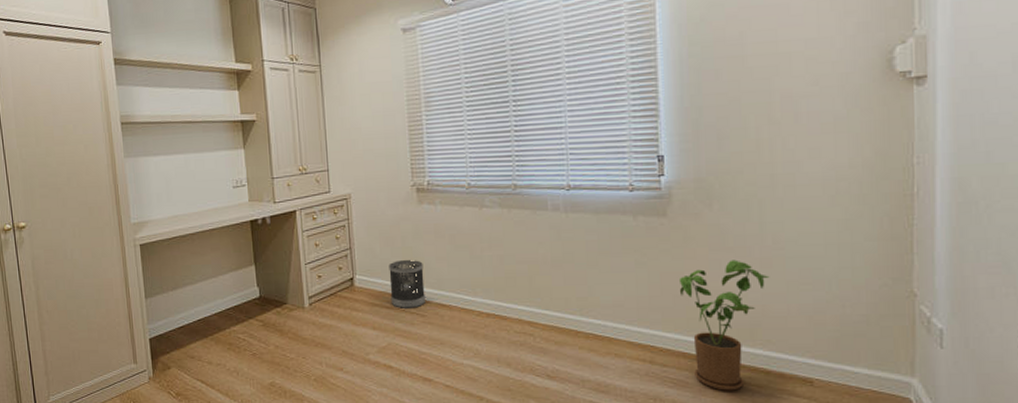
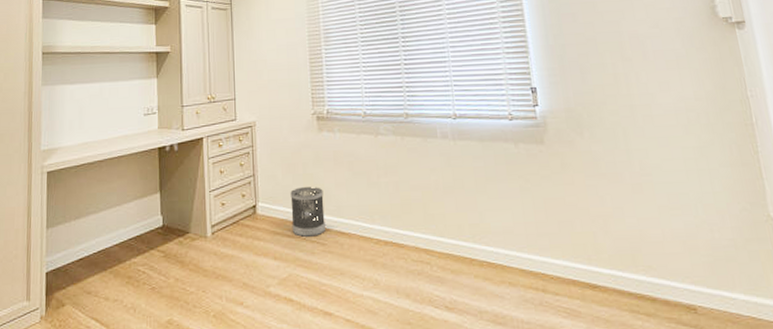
house plant: present [678,259,770,391] -> none [561,185,642,320]

